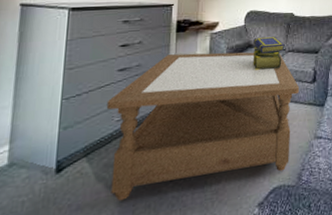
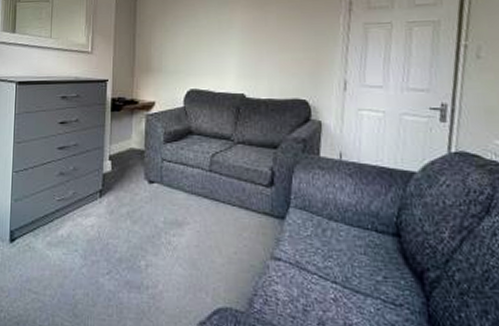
coffee table: present [106,52,300,201] -> none [48,136,252,291]
stack of books: present [253,37,285,70] -> none [193,123,233,164]

